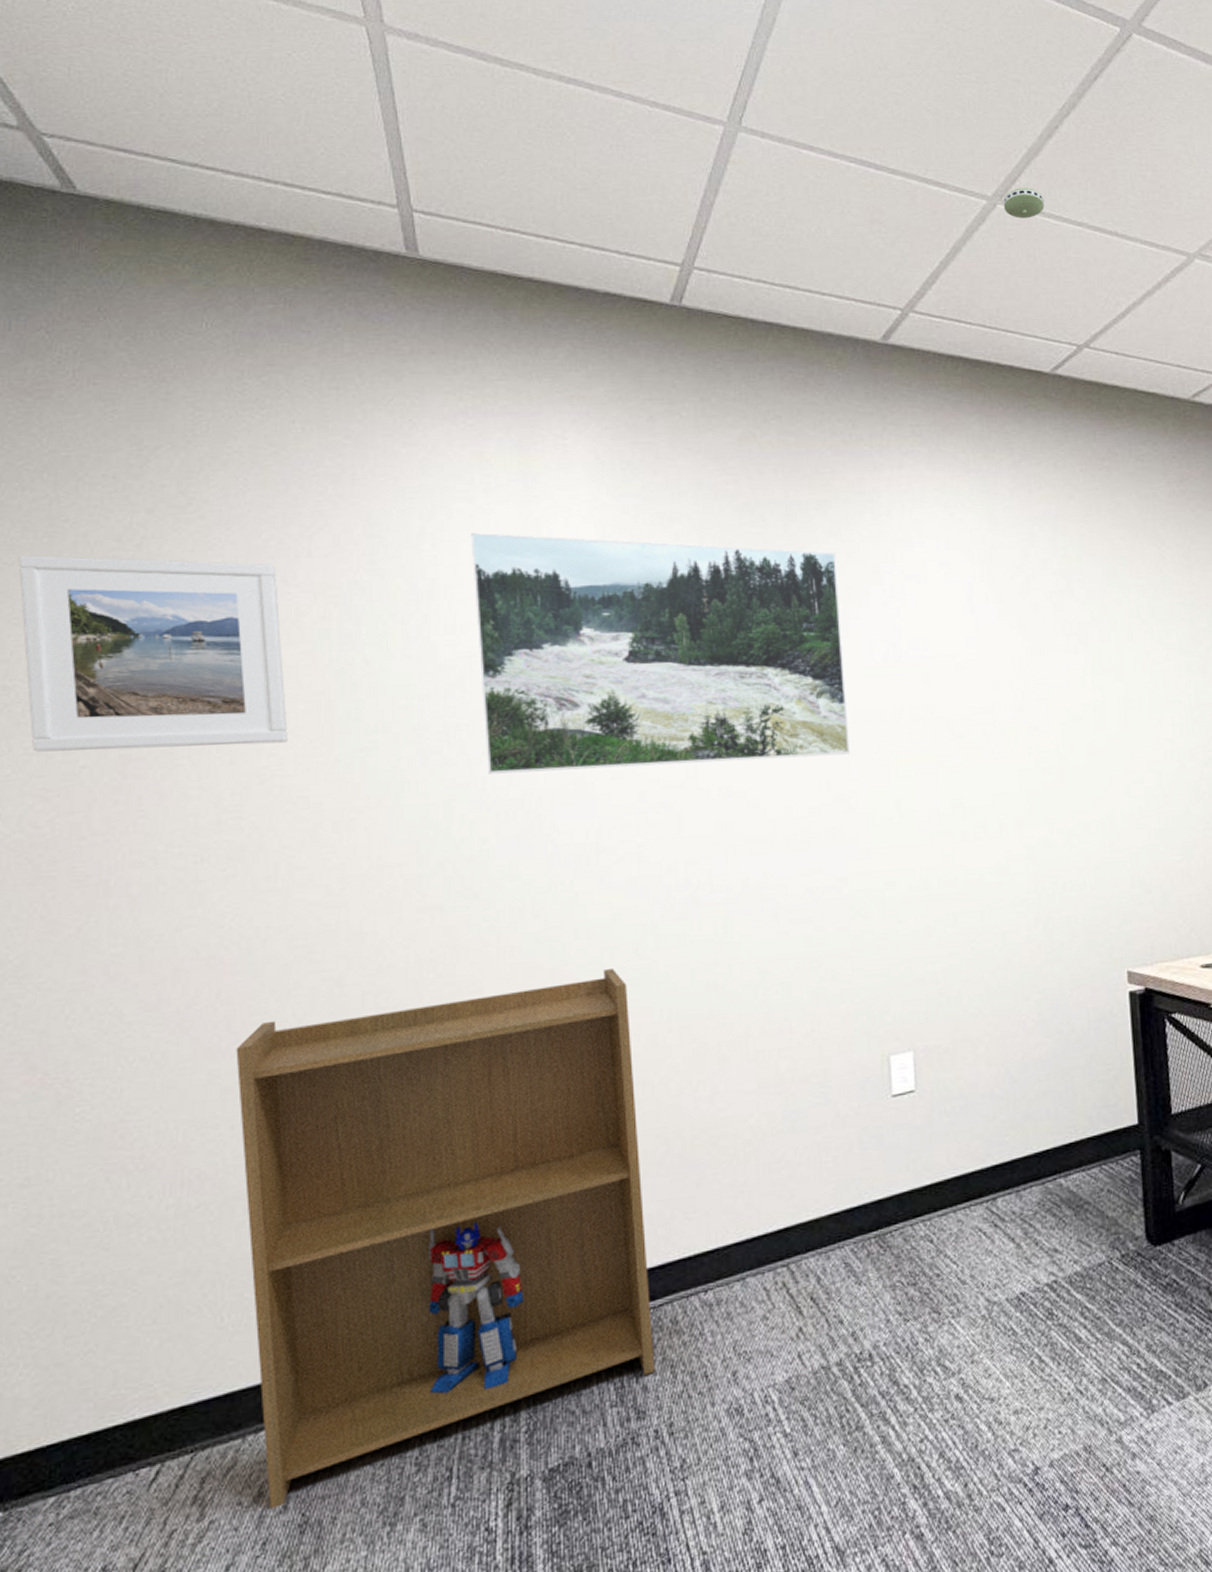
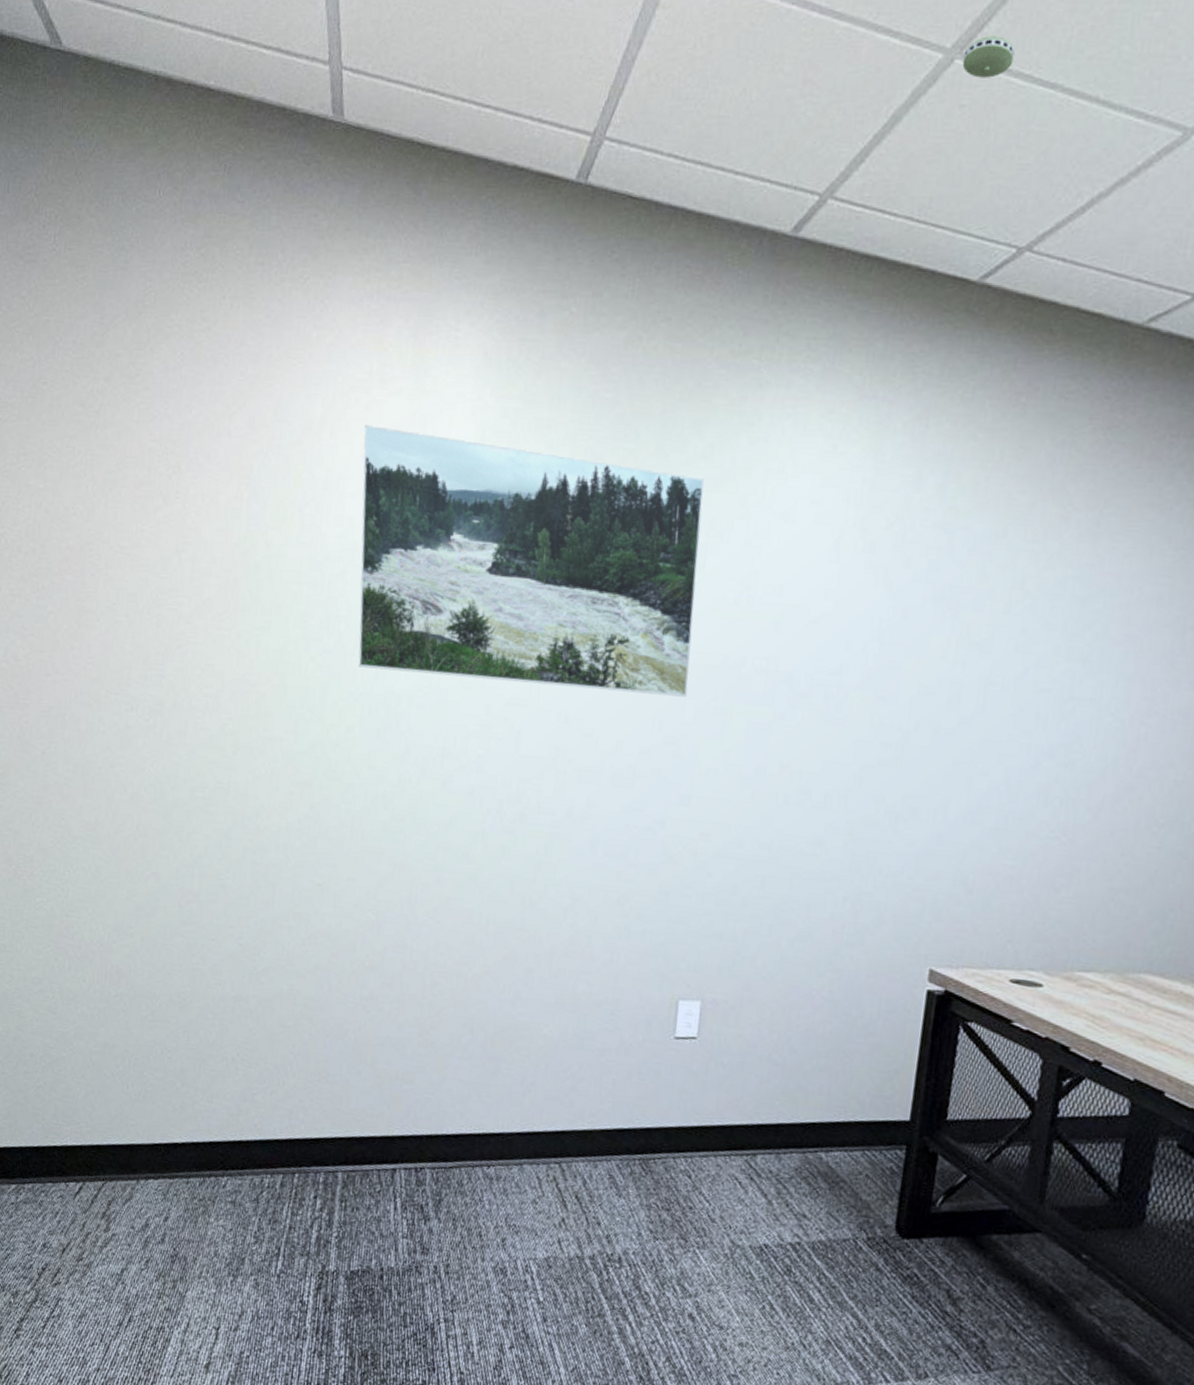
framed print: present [18,555,288,752] -> none [9,414,202,613]
bookshelf: present [236,969,655,1509] -> none [148,857,455,1239]

